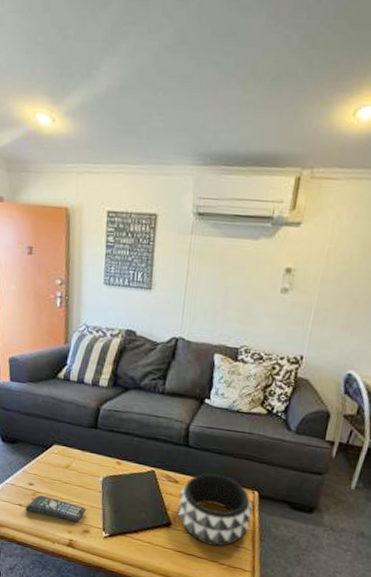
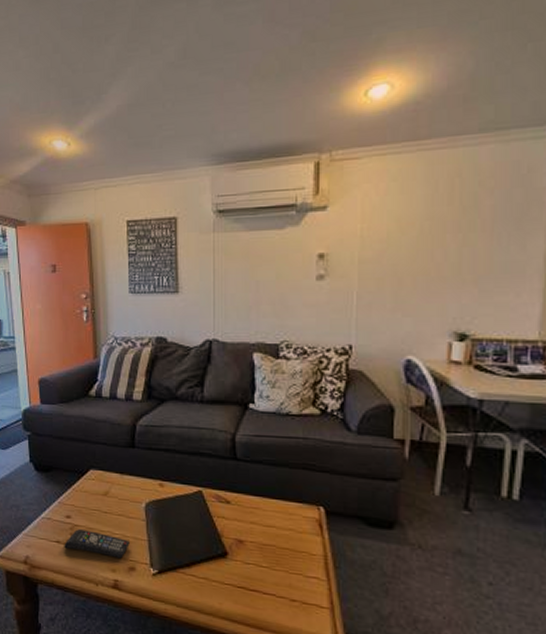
decorative bowl: present [178,473,254,547] -> none [232,489,321,578]

